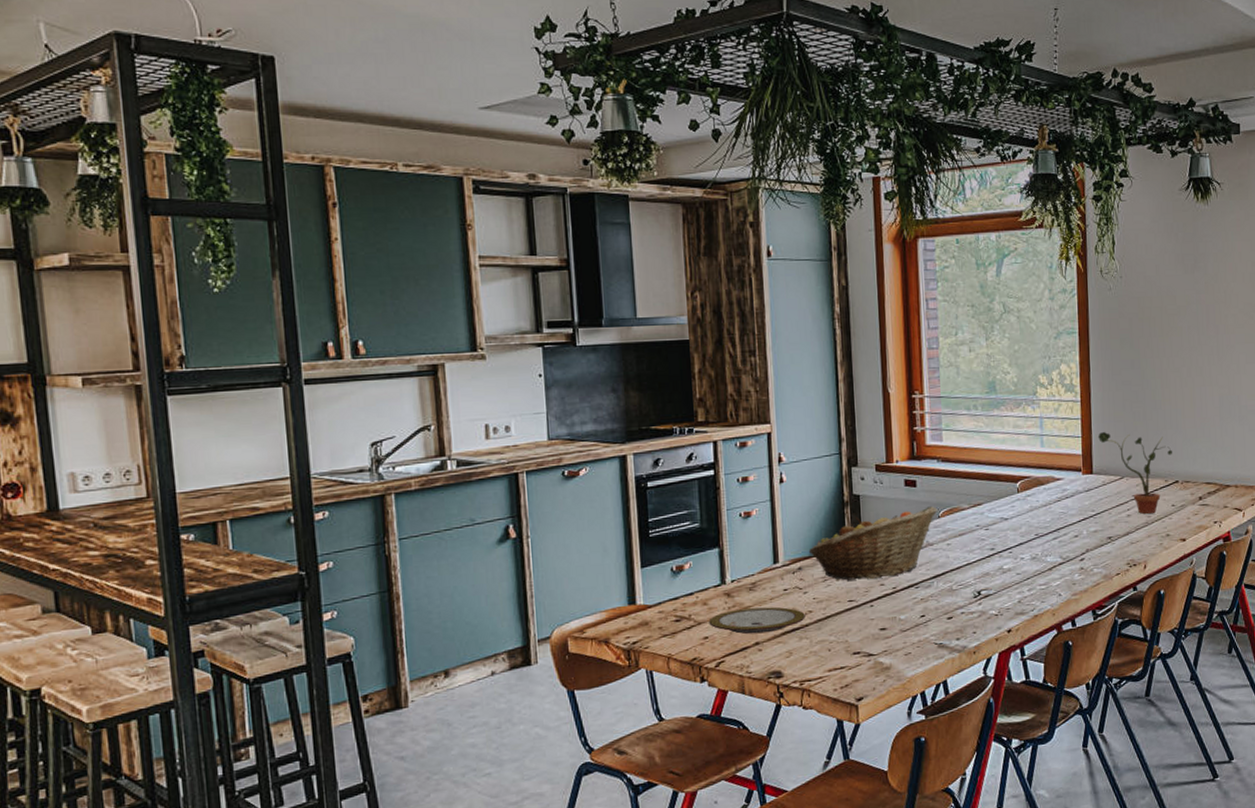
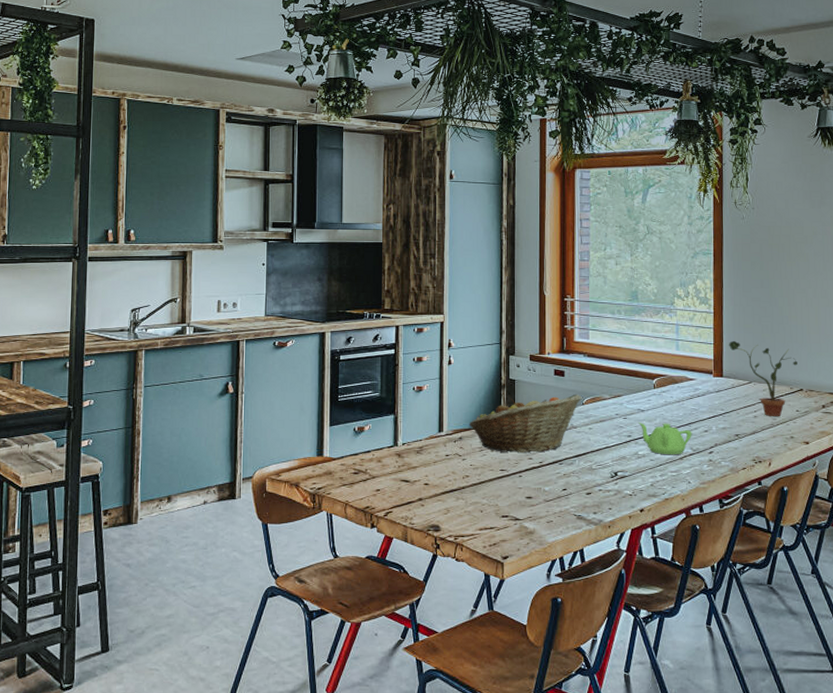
plate: present [708,607,805,635] -> none [381,469,463,491]
teapot: none [1002,530,1061,567] -> present [638,423,692,455]

